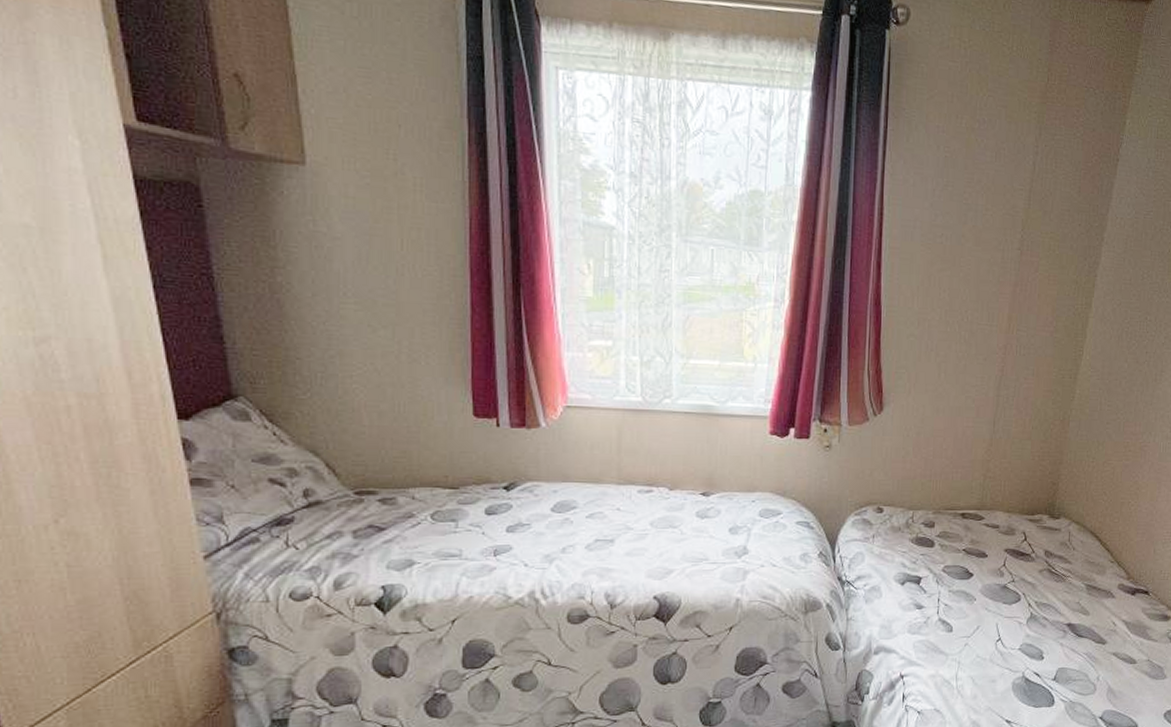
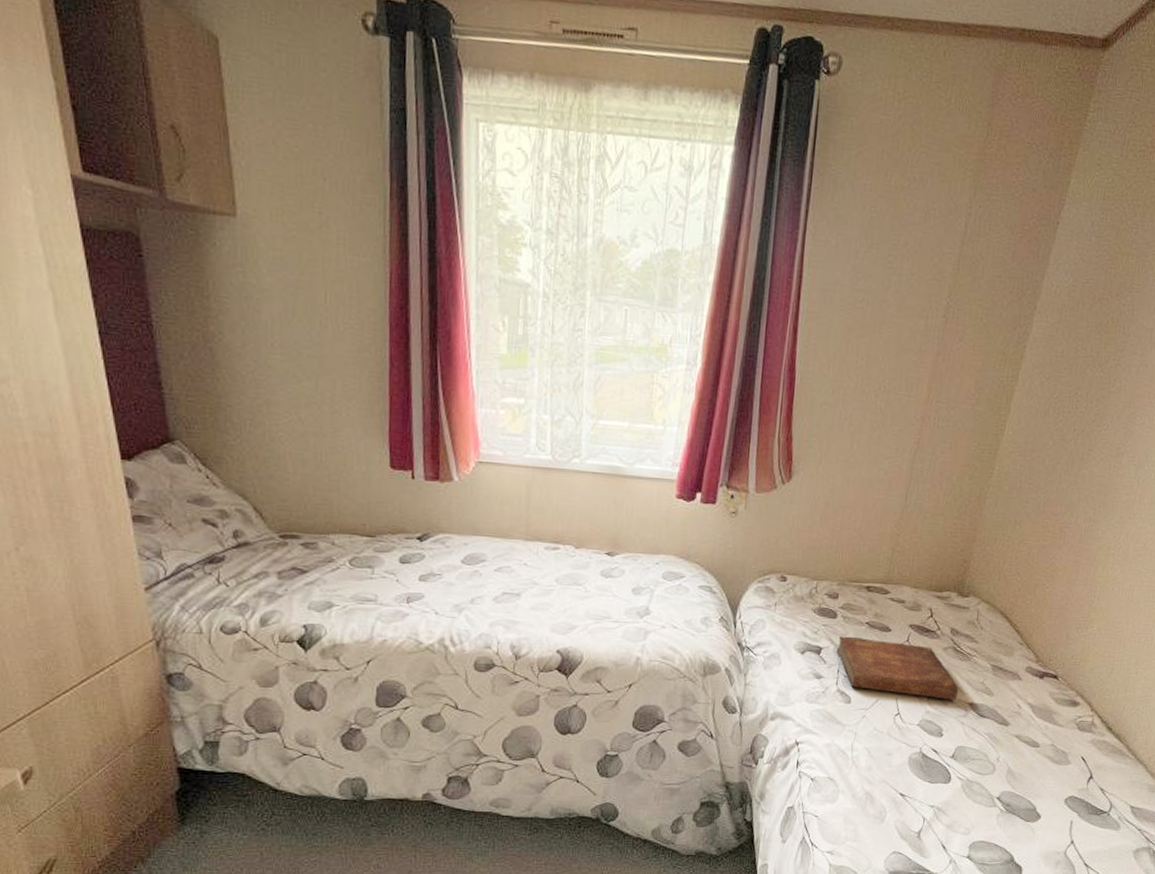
bible: none [935,564,1055,622] -> present [836,636,958,700]

